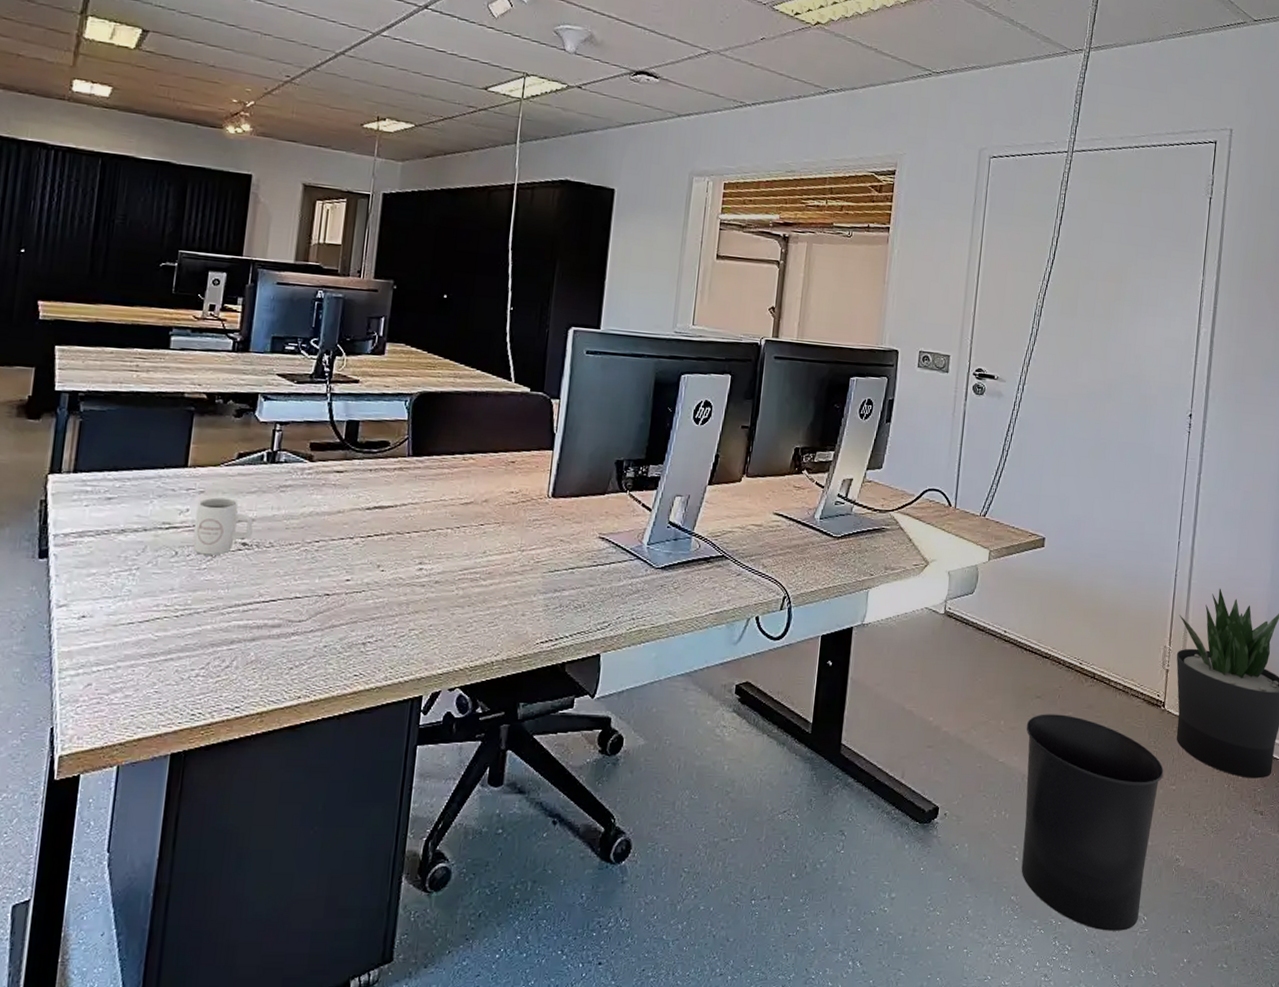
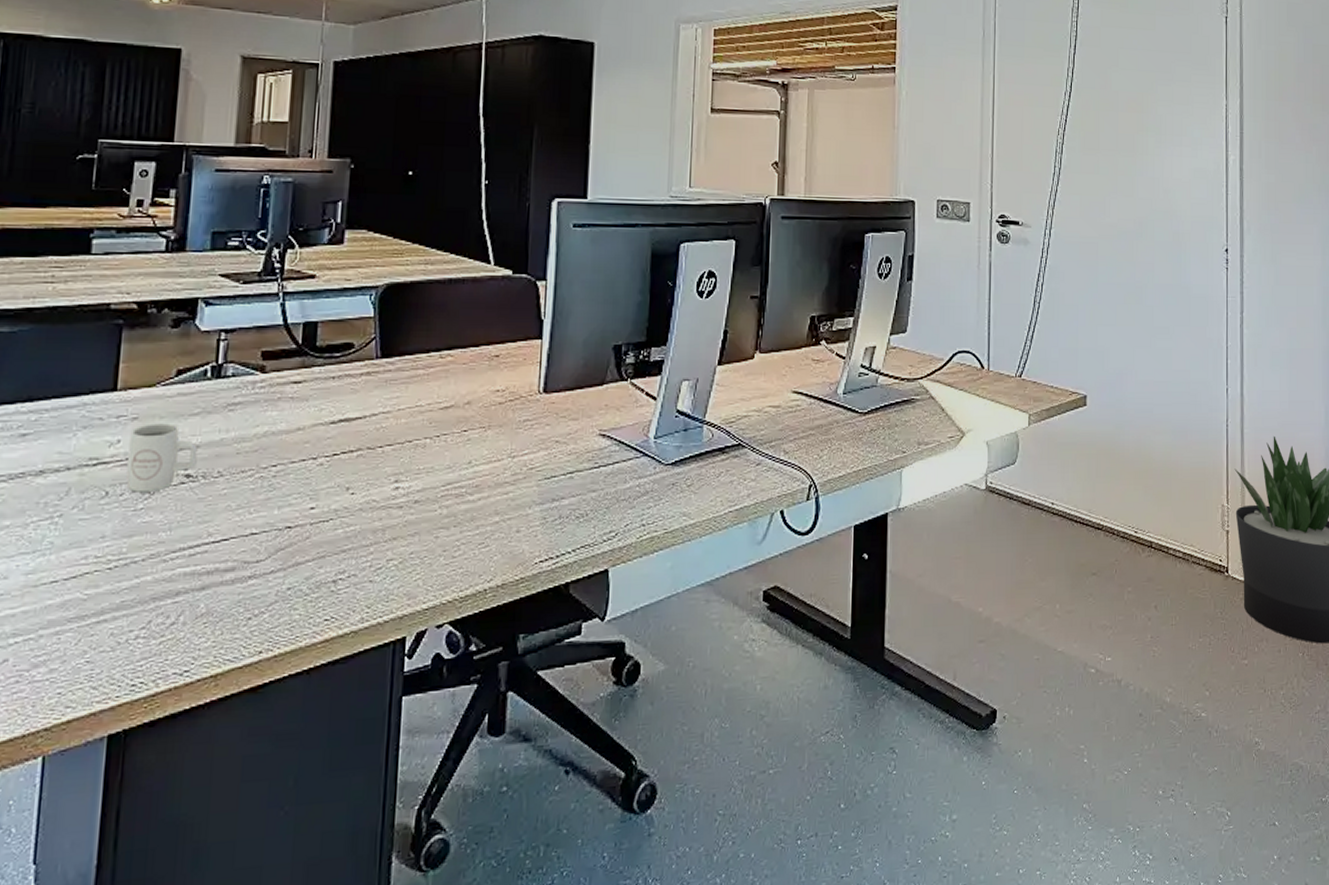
waste bin: present [1021,714,1164,931] -> none [1083,591,1234,833]

